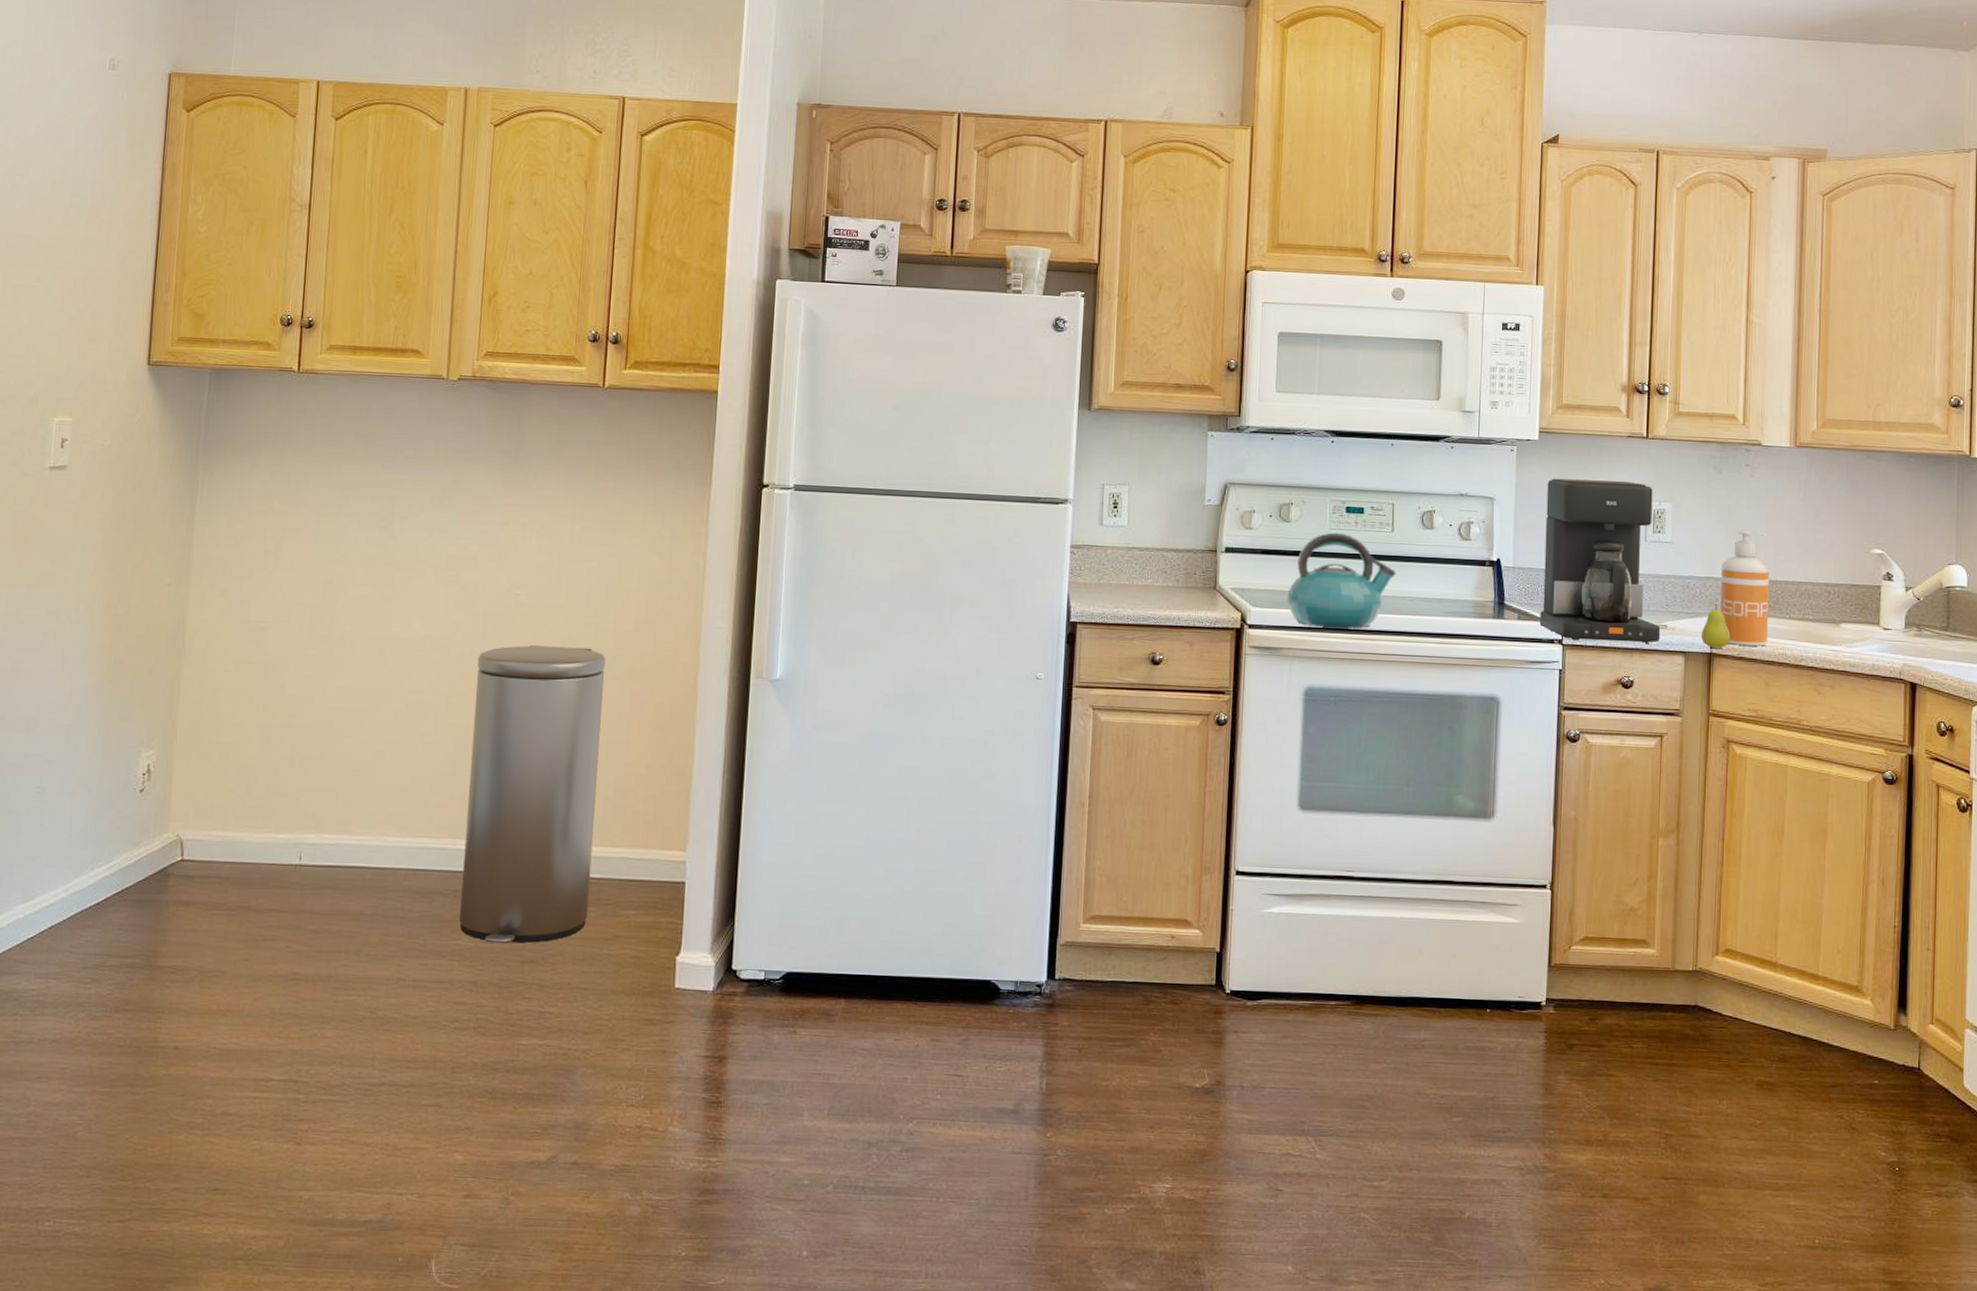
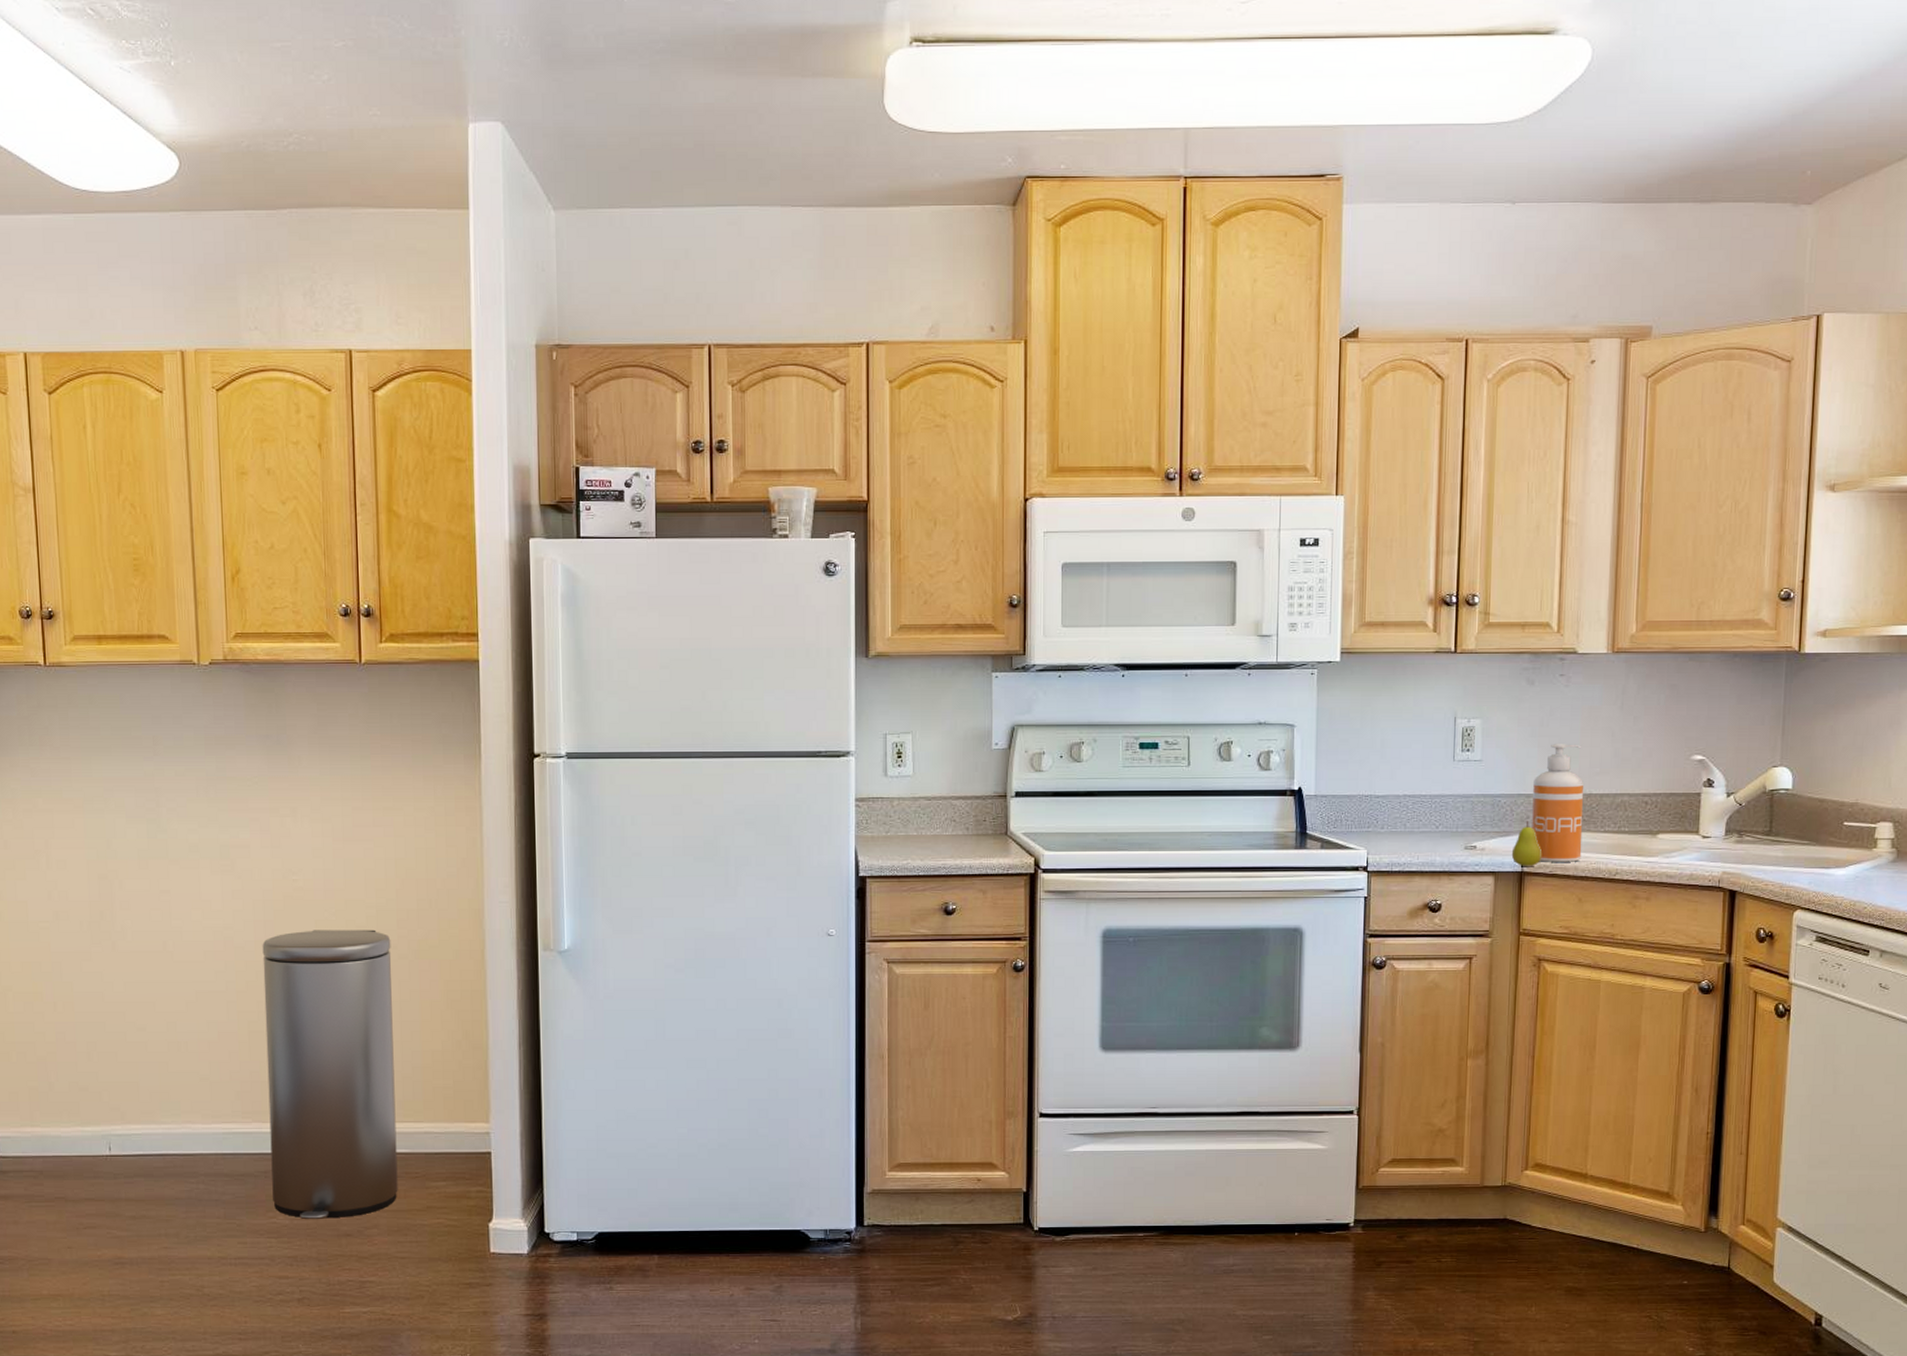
kettle: present [1287,532,1396,628] -> none [1081,770,1194,867]
coffee maker: present [1539,478,1661,643] -> none [1343,699,1470,867]

